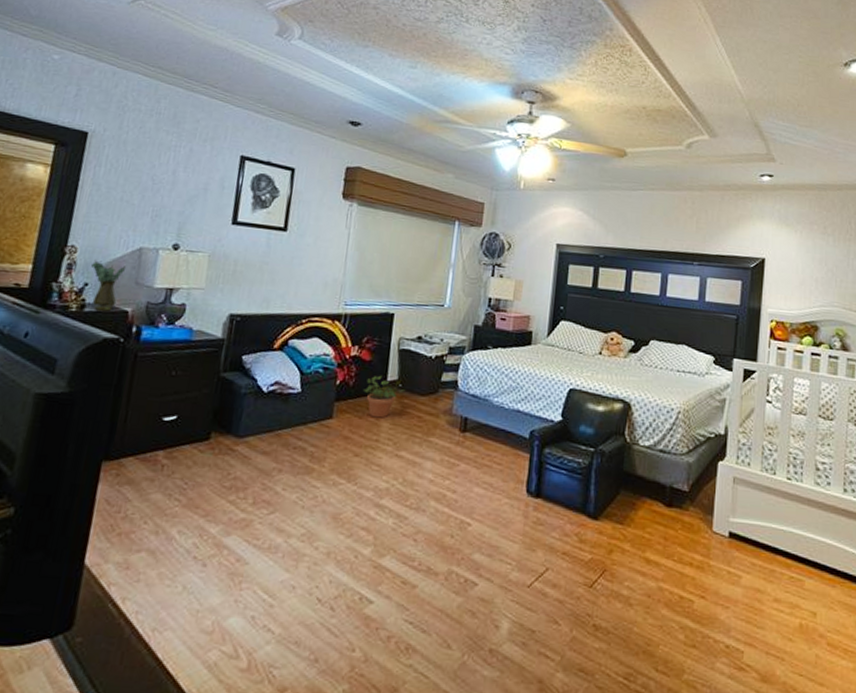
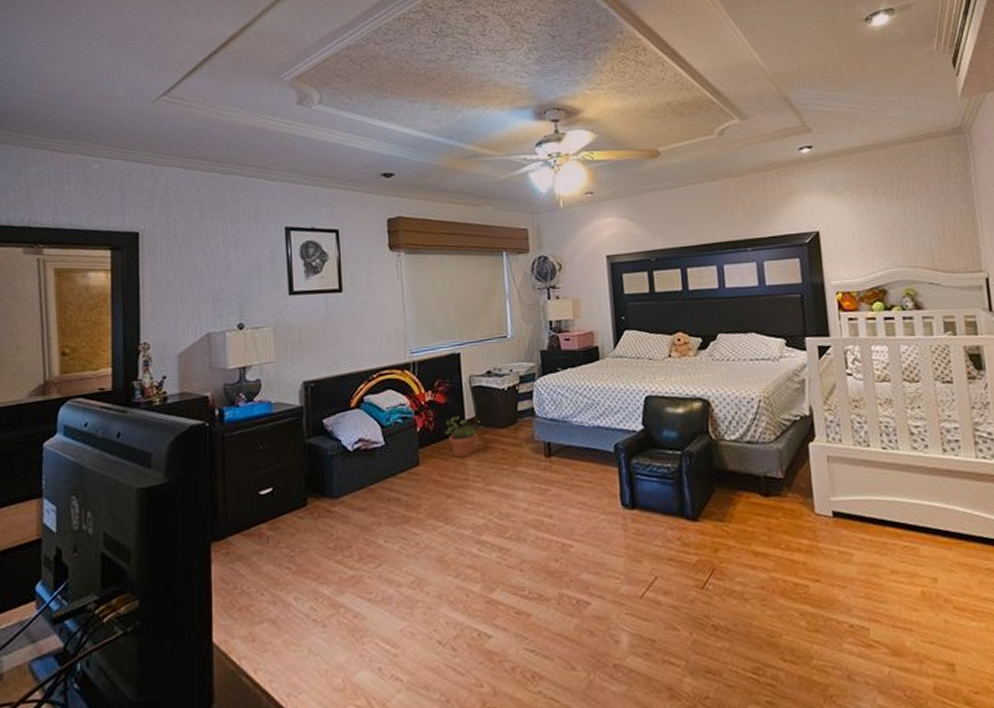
vase: present [91,260,125,313] -> none [166,352,197,401]

